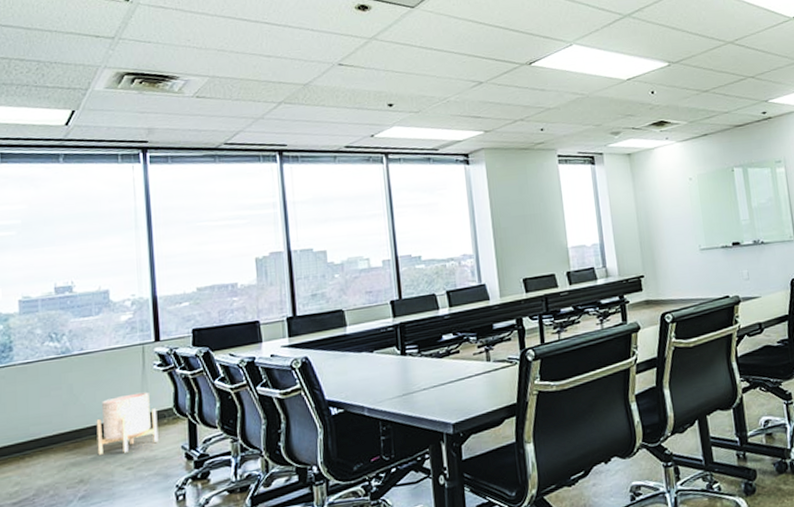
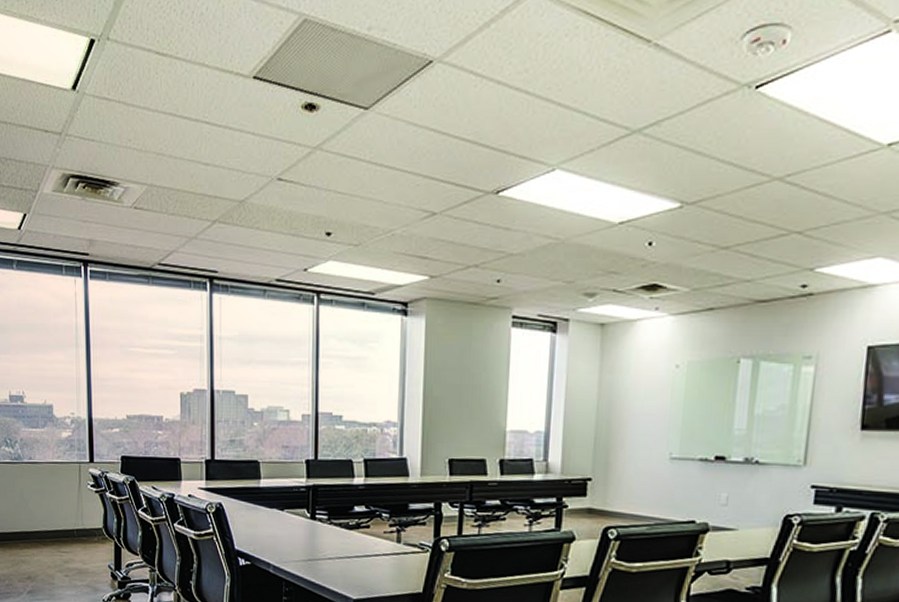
planter: present [96,392,159,455] -> none [41,508,90,561]

